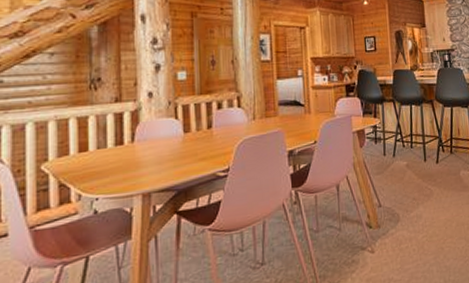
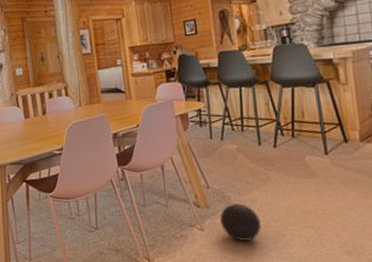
ball: none [389,220,425,260] -> present [220,203,261,241]

